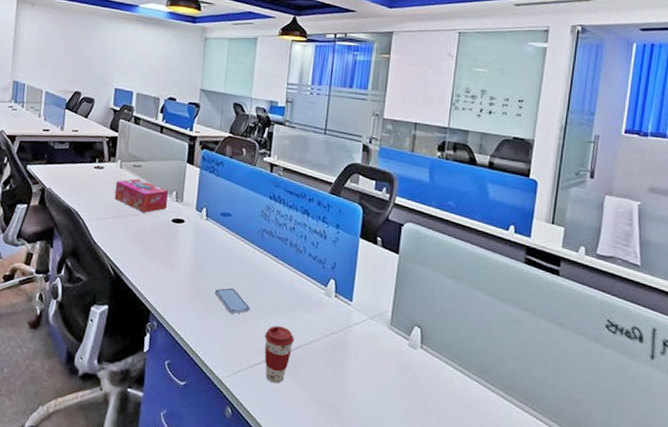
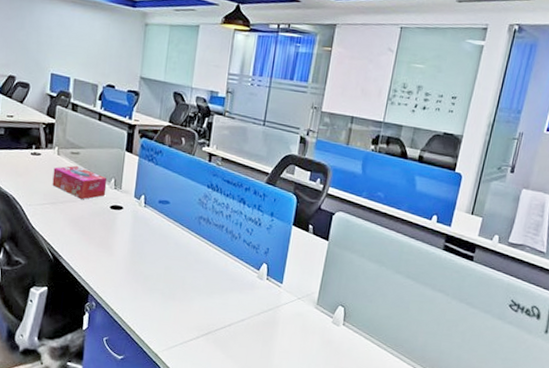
smartphone: present [214,287,251,314] -> none [151,270,186,295]
coffee cup: present [264,325,294,384] -> none [198,305,227,357]

